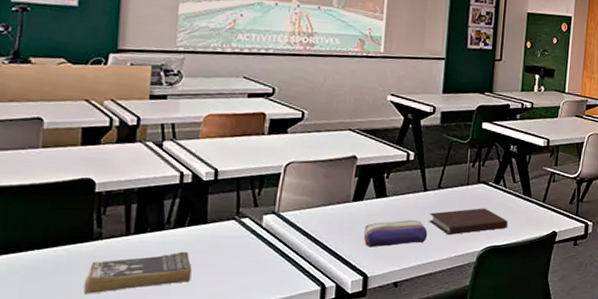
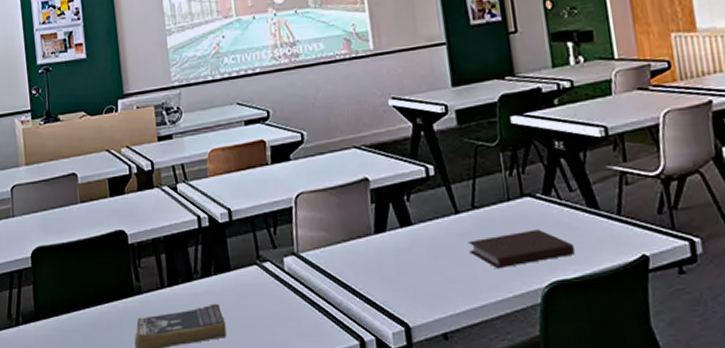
pencil case: present [363,220,428,248] -> none [394,252,472,290]

